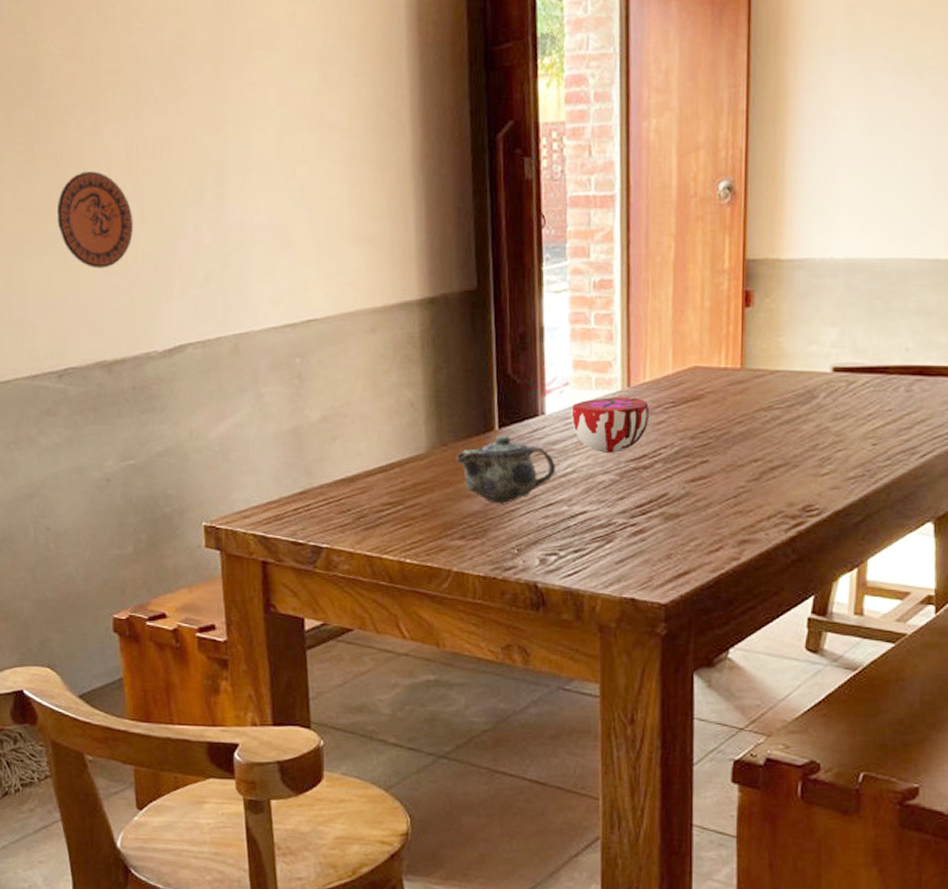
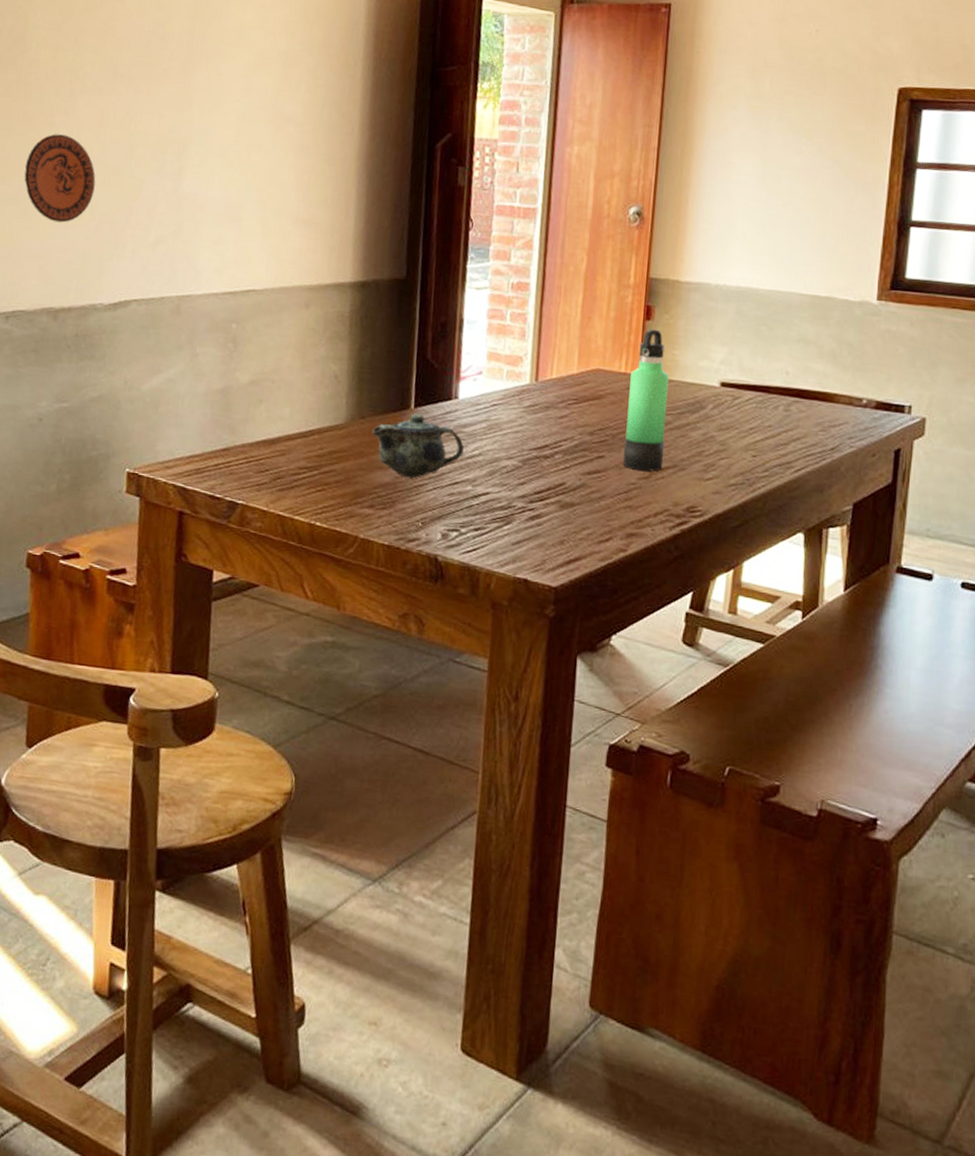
decorative bowl: present [571,398,650,453] -> none [482,389,554,441]
thermos bottle: none [729,316,774,472] -> present [622,329,669,472]

